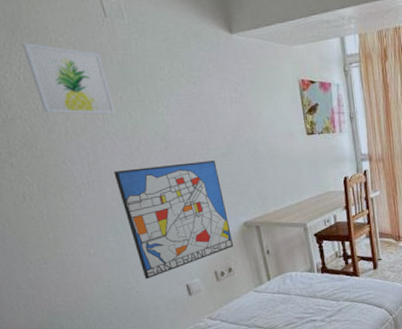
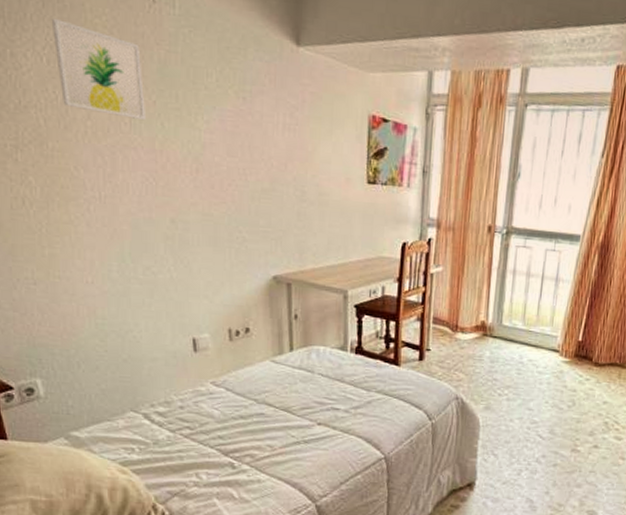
wall art: present [113,160,233,280] -> none [131,188,256,324]

